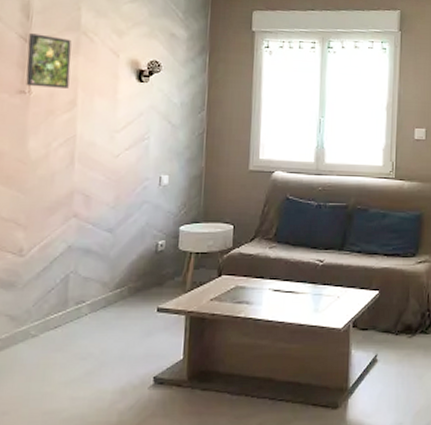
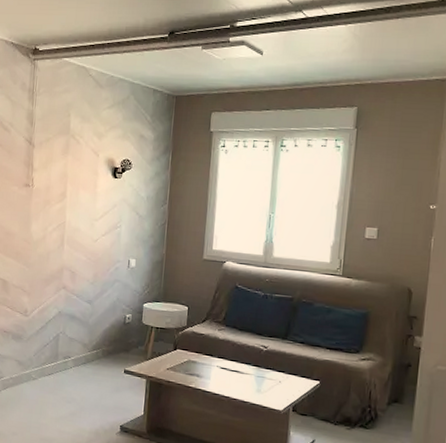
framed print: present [26,33,72,88] -> none [30,137,63,183]

